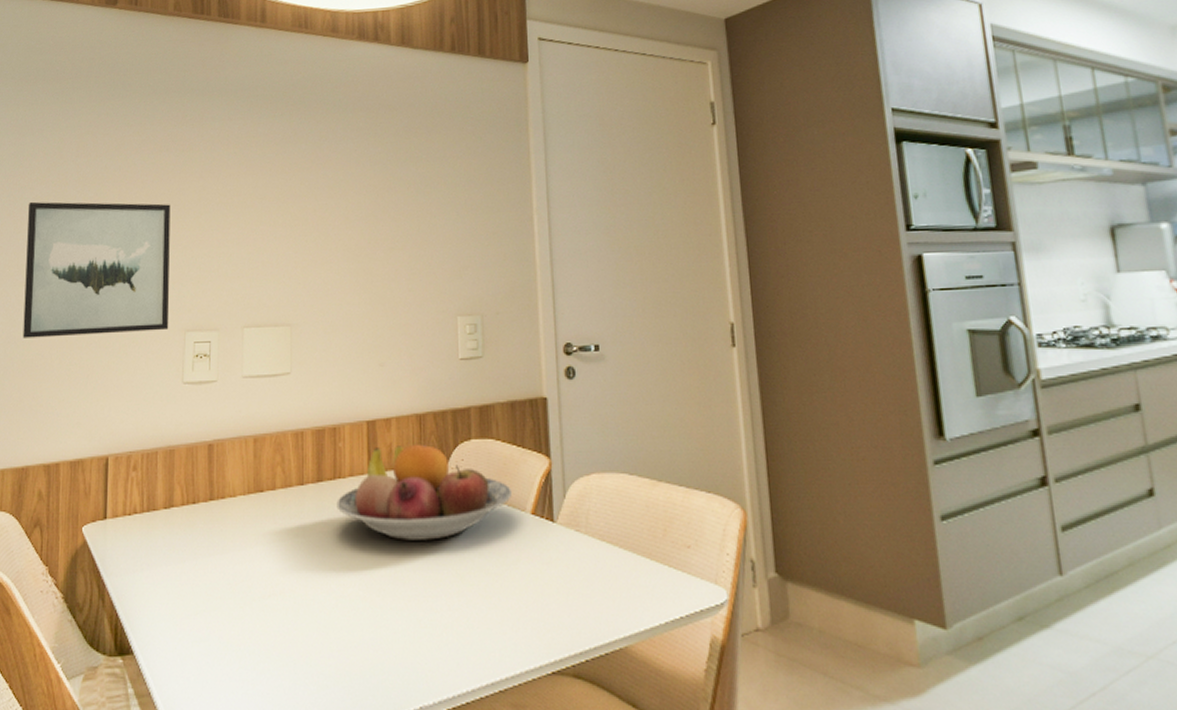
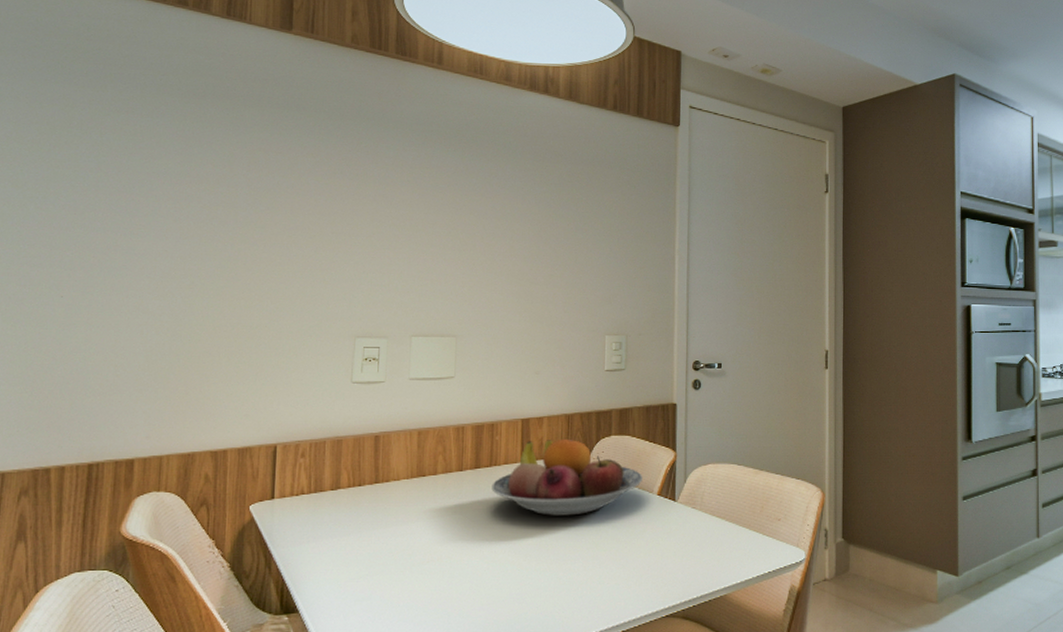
wall art: present [22,201,171,338] -> none [189,210,344,337]

